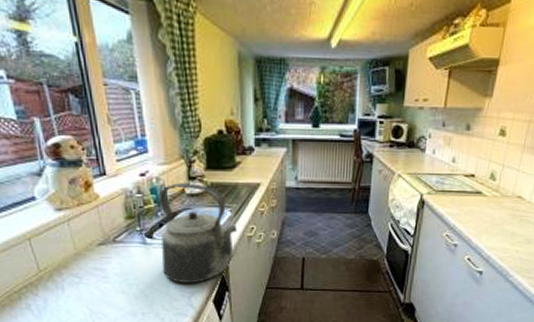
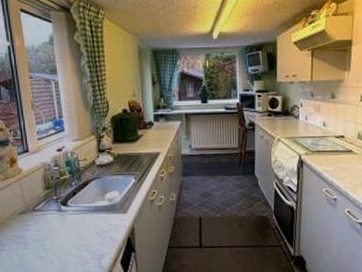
kettle: present [159,183,237,283] -> none [74,155,140,246]

